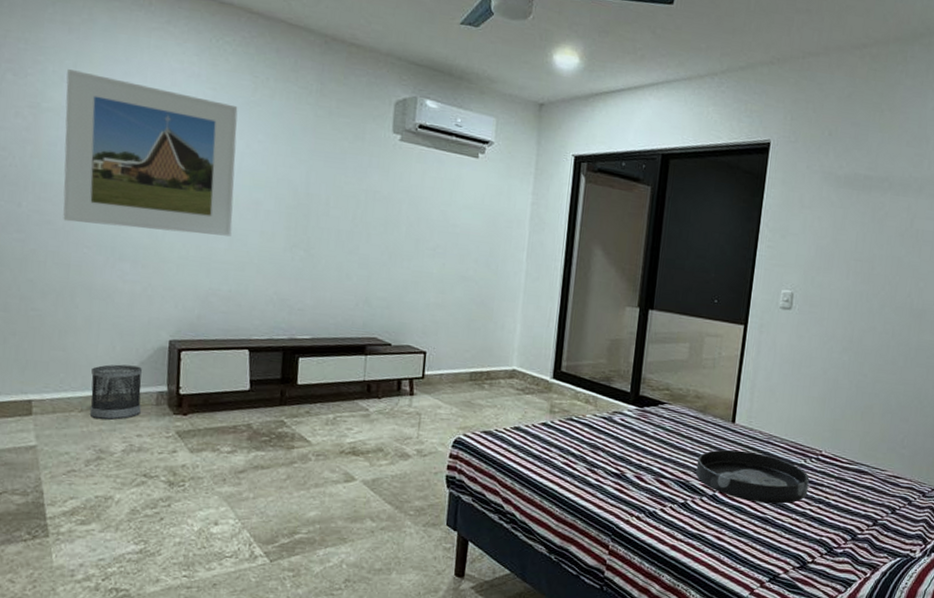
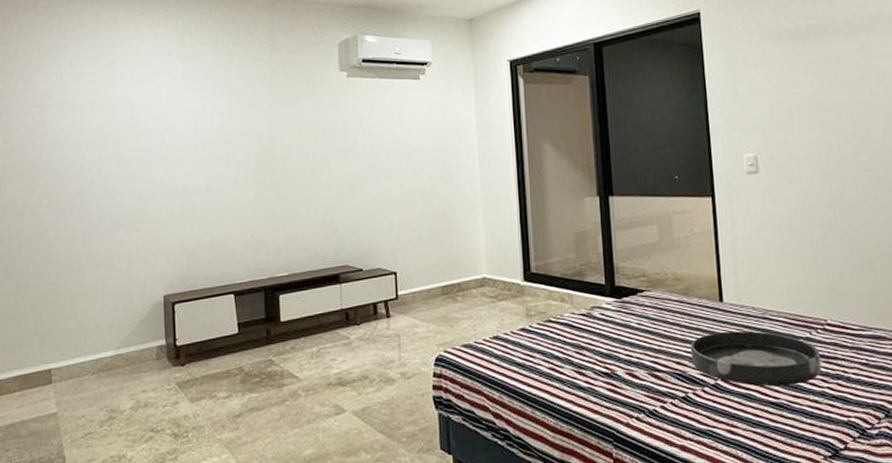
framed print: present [63,69,238,237] -> none [64,69,209,200]
wastebasket: present [89,364,143,420] -> none [100,324,144,379]

